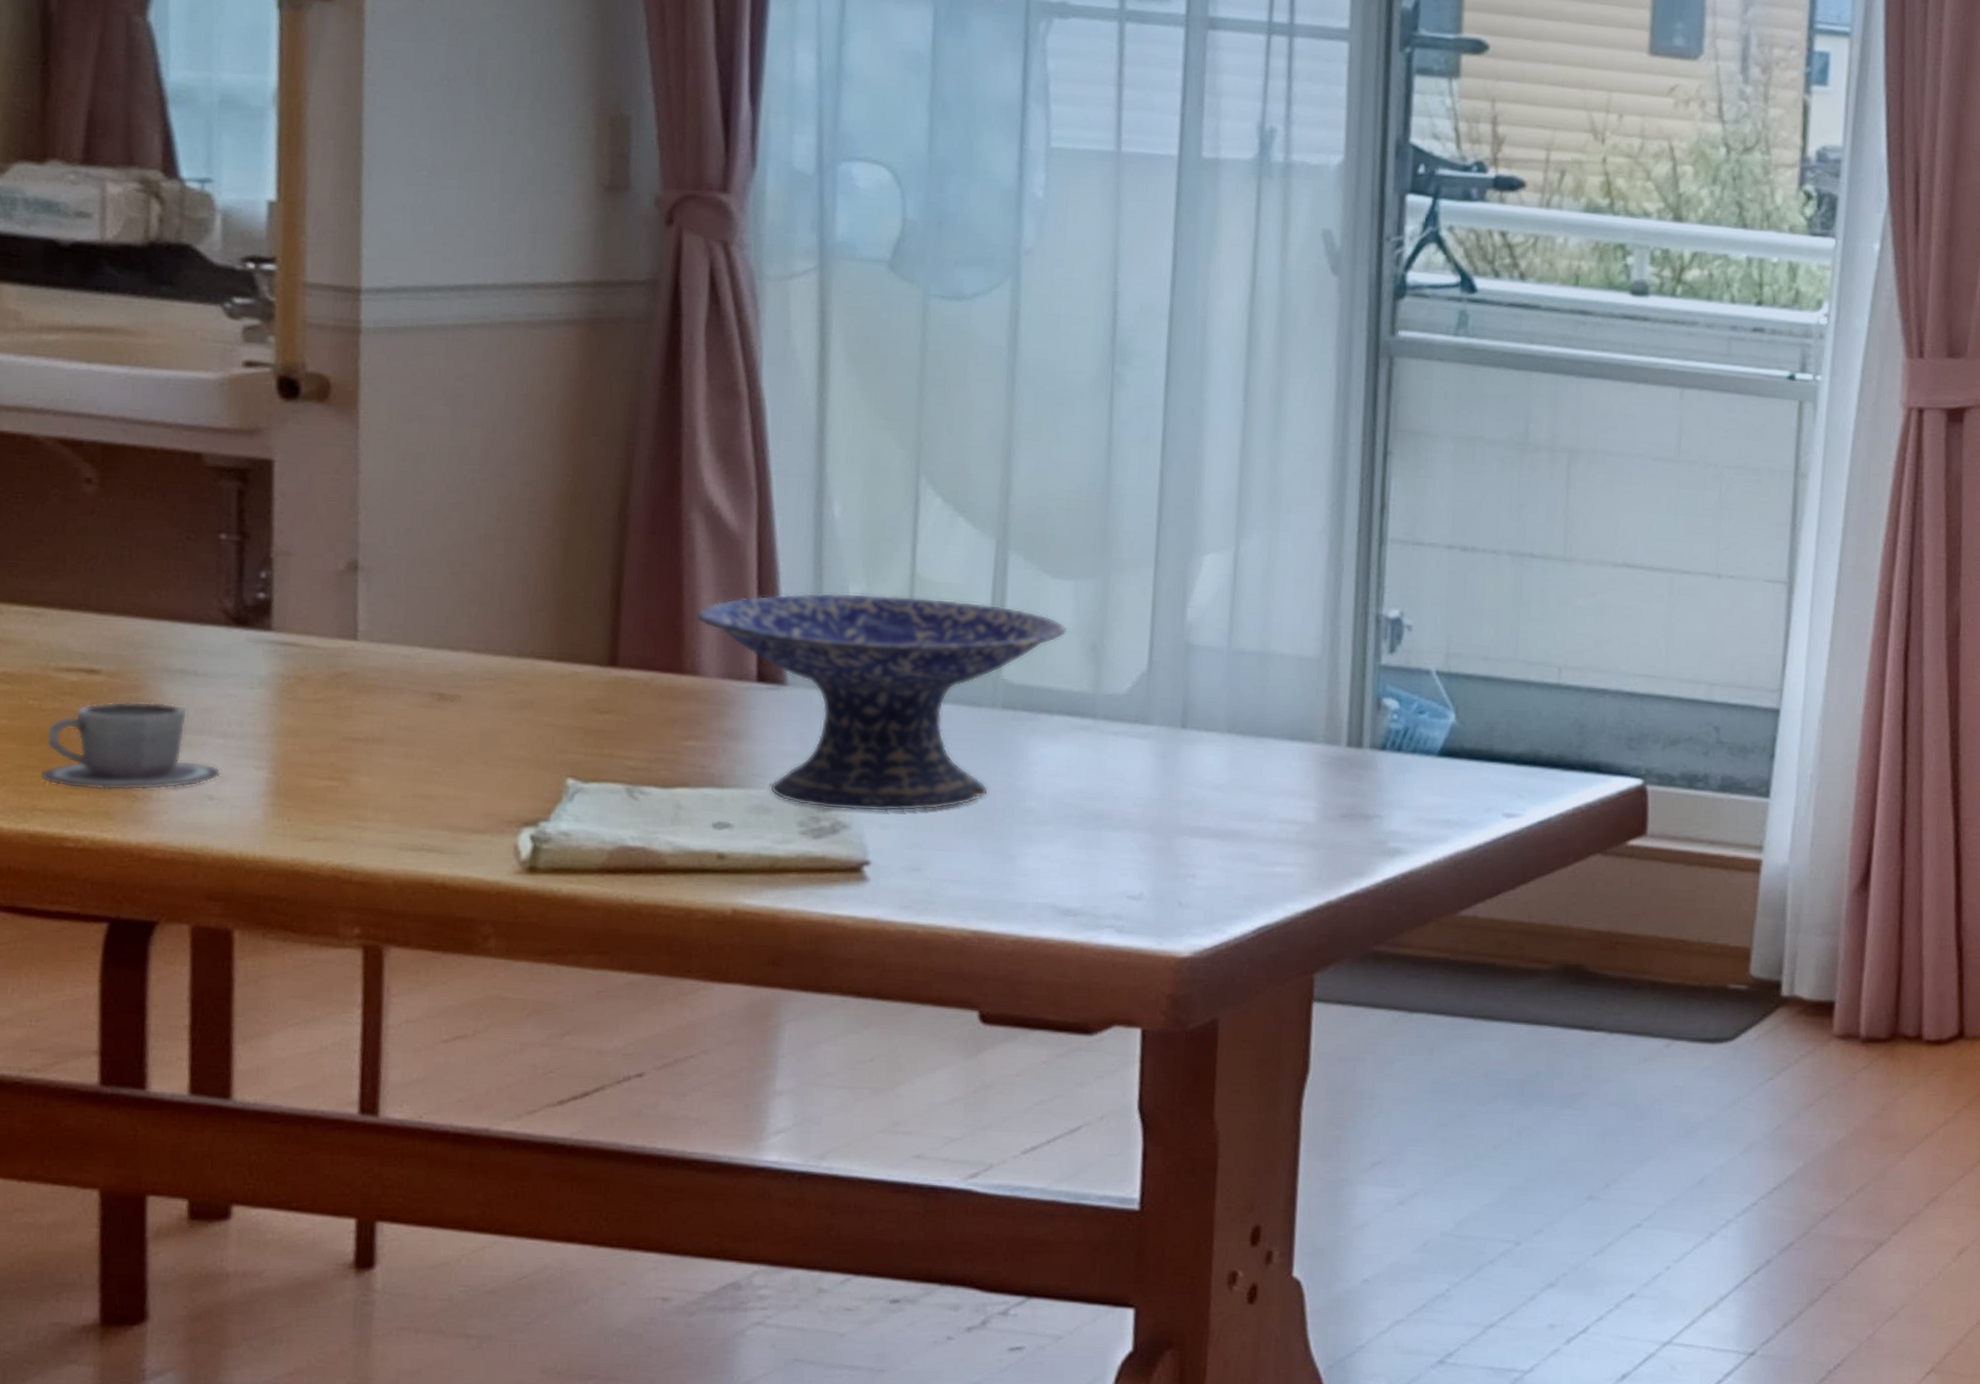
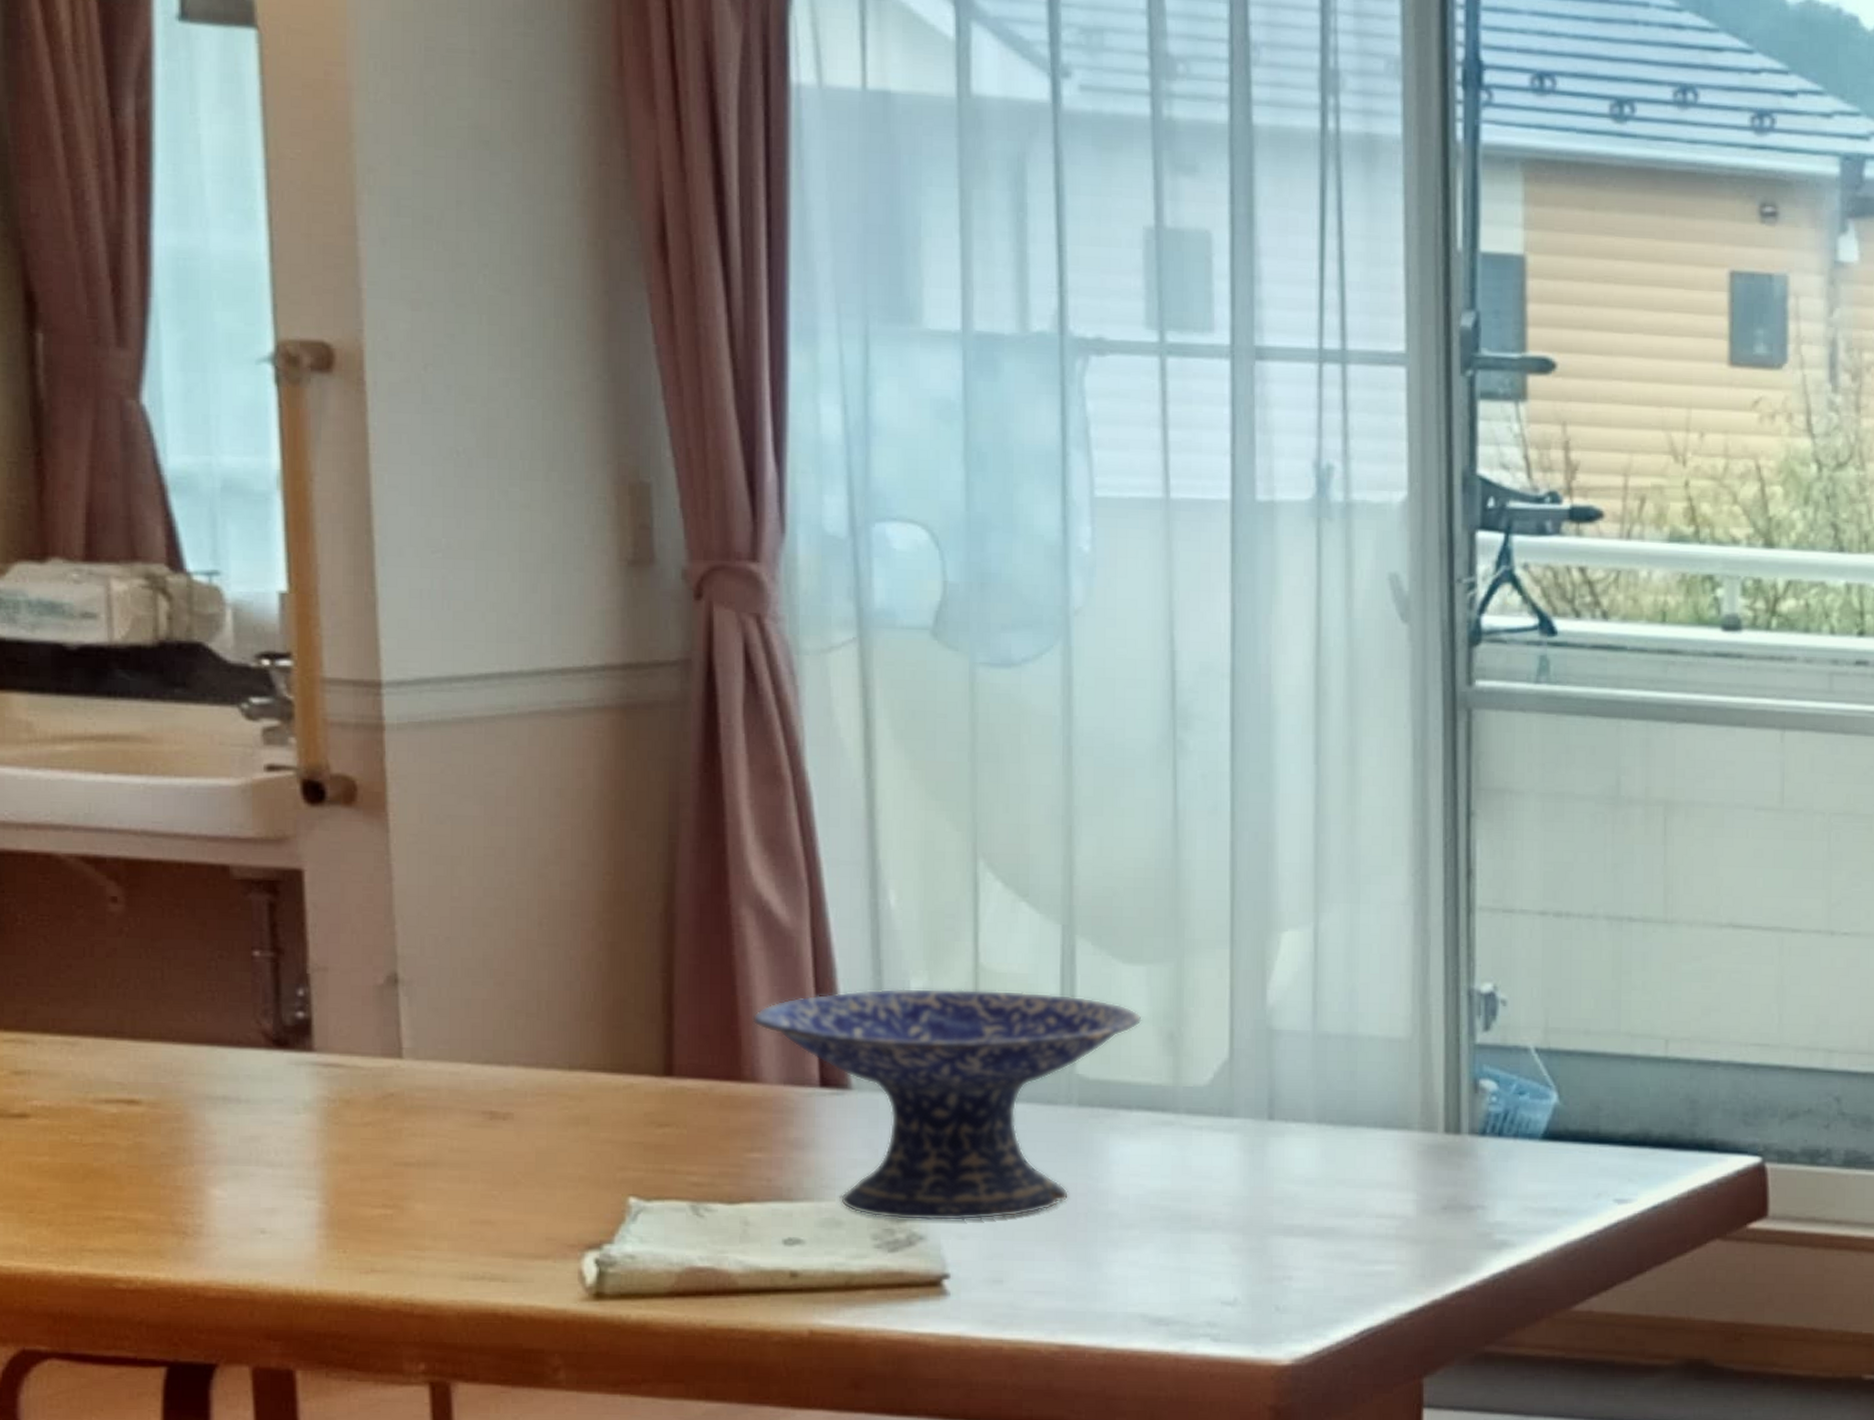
cup: present [40,700,221,791] -> none [86,1131,272,1227]

